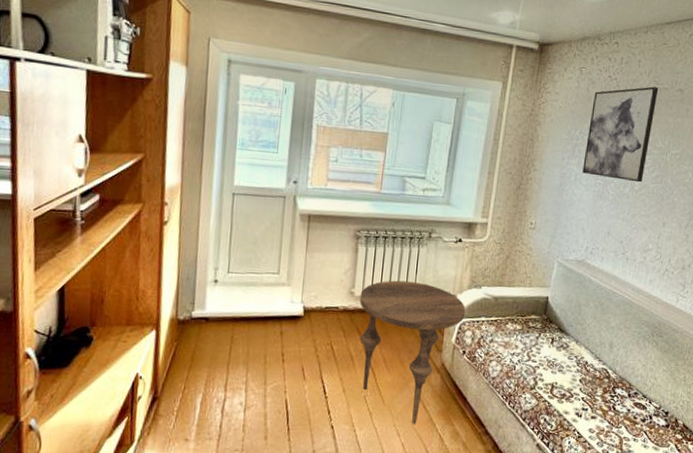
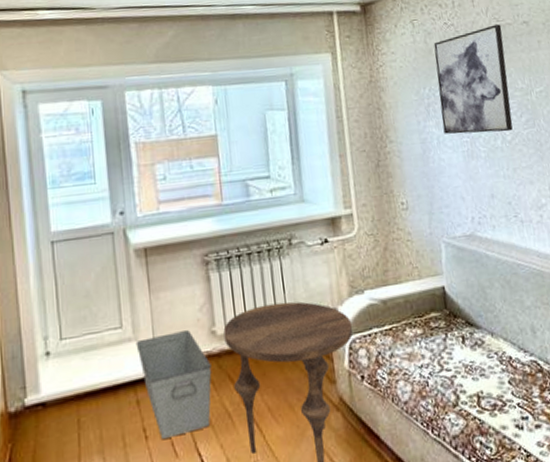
storage bin: none [287,286,345,365] -> present [135,330,212,439]

